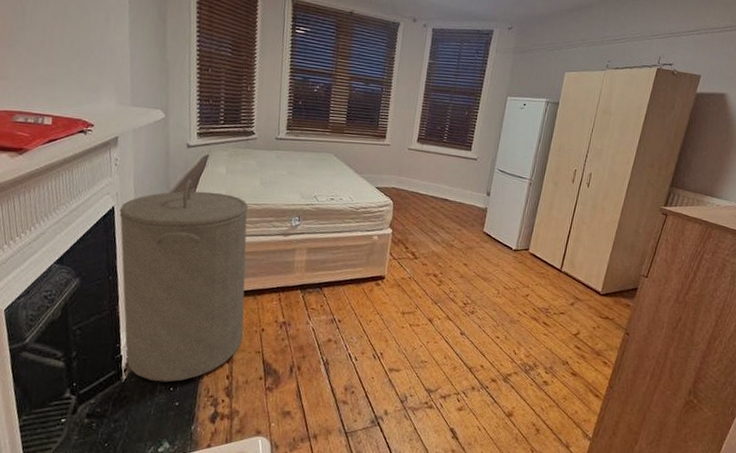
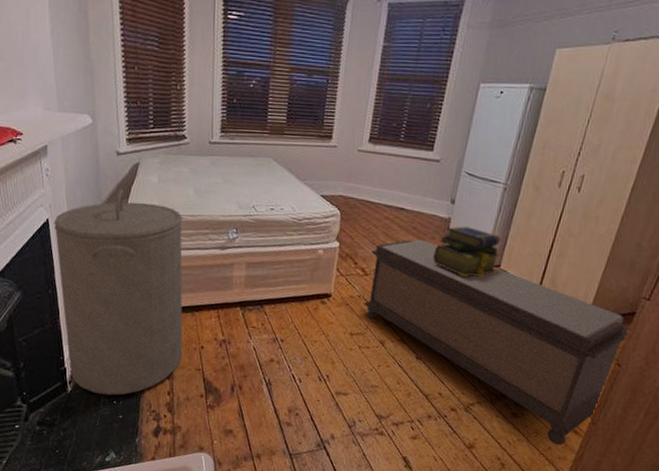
bench: none [414,226,636,409] -> present [364,239,632,445]
stack of books: none [473,215,530,259] -> present [433,226,501,277]

